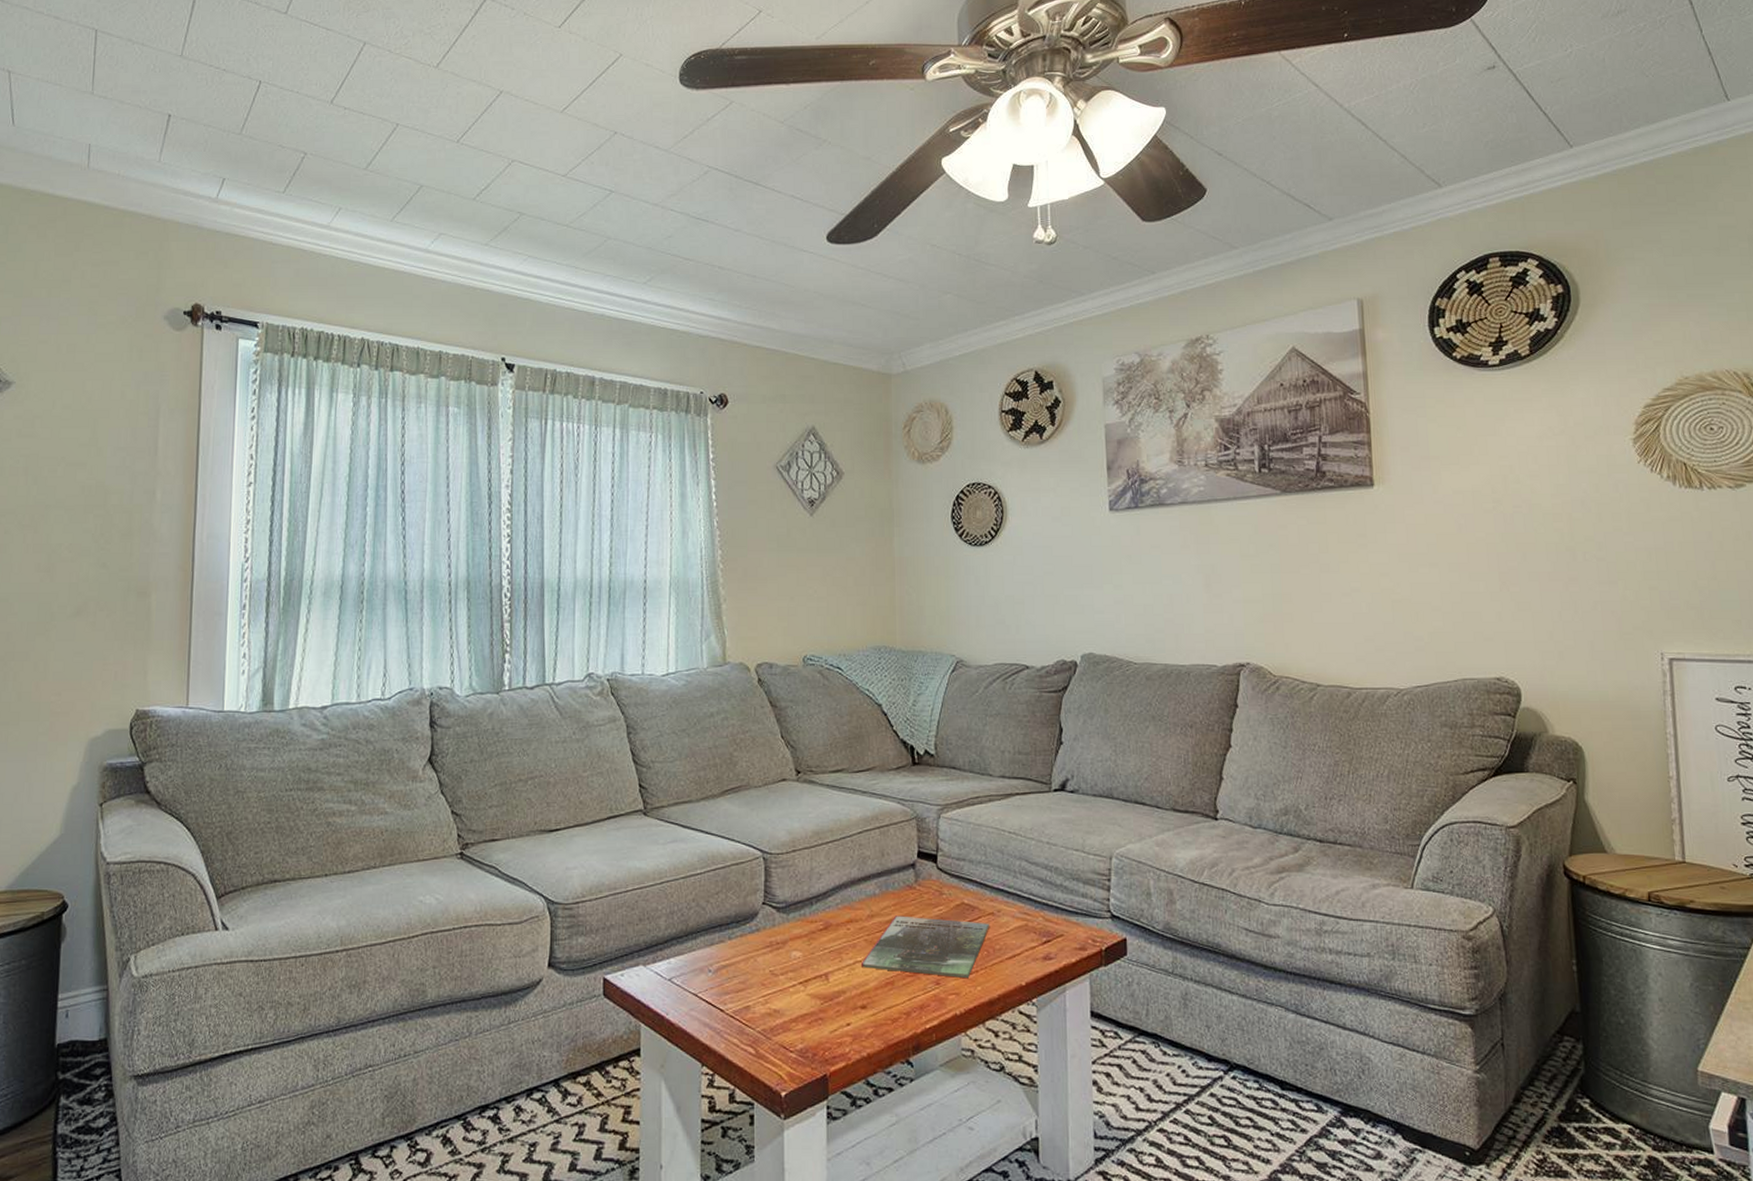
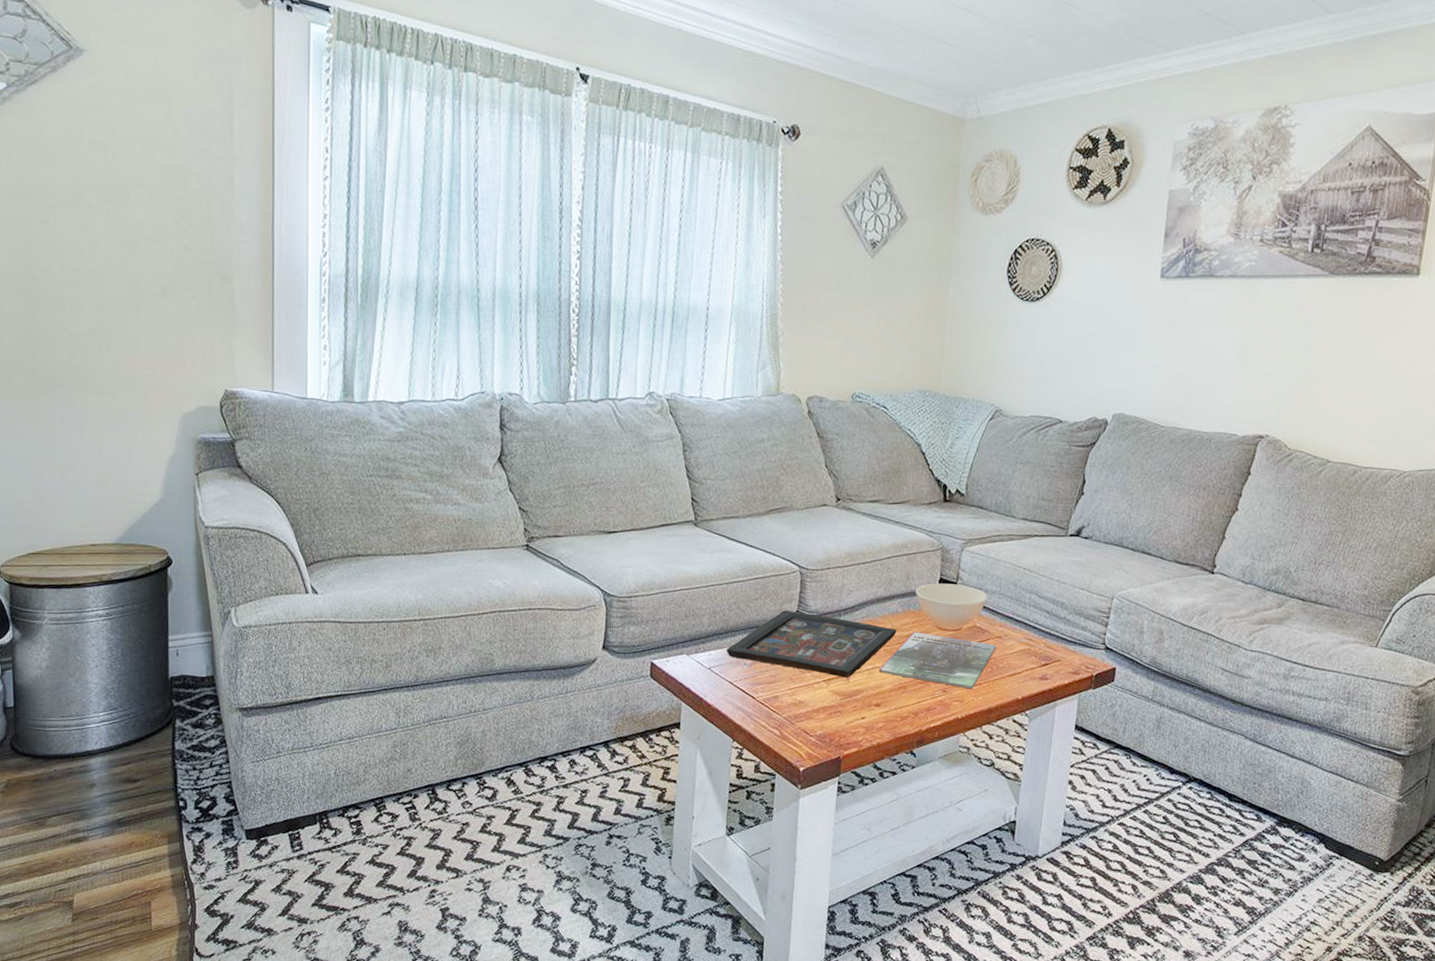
decorative tray: none [687,903,876,977] -> present [726,610,897,678]
bowl: none [892,856,973,913] -> present [915,583,988,633]

